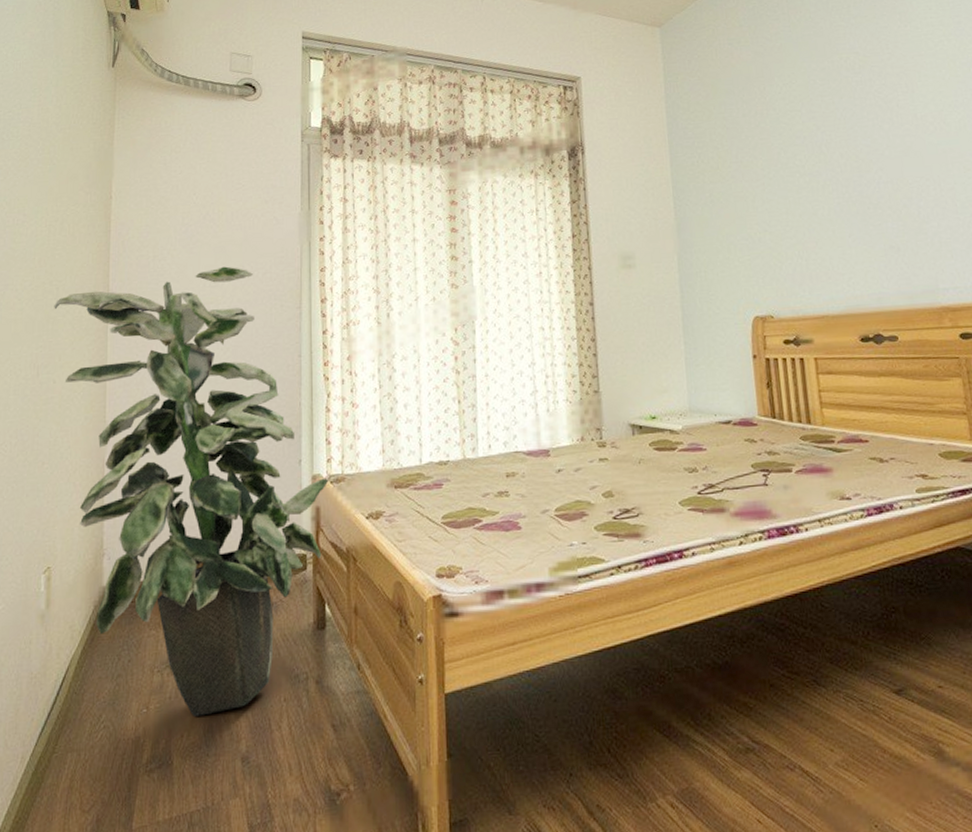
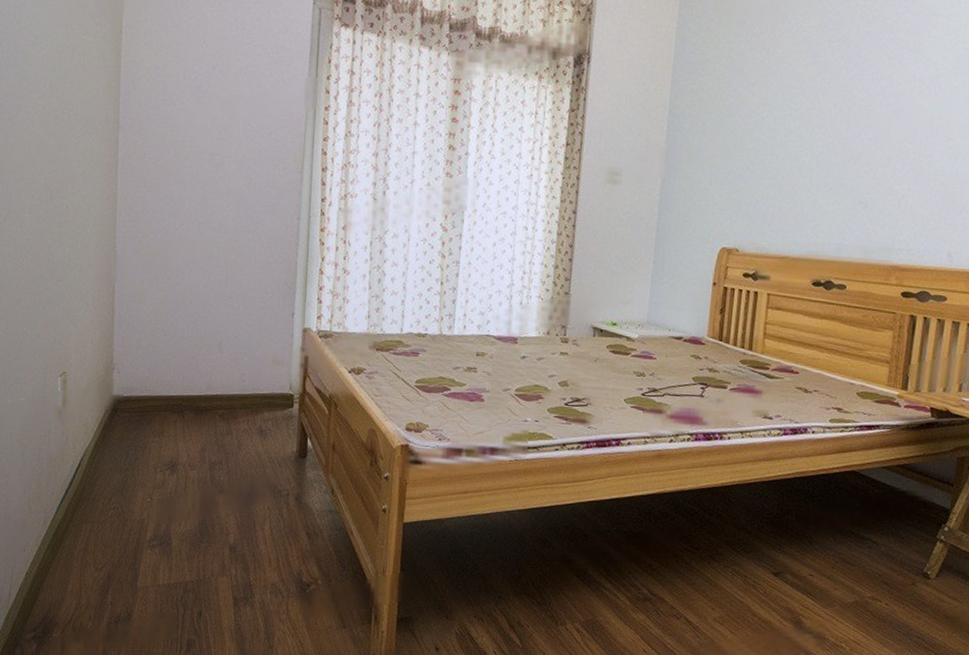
indoor plant: present [54,266,329,716] -> none [66,121,318,511]

